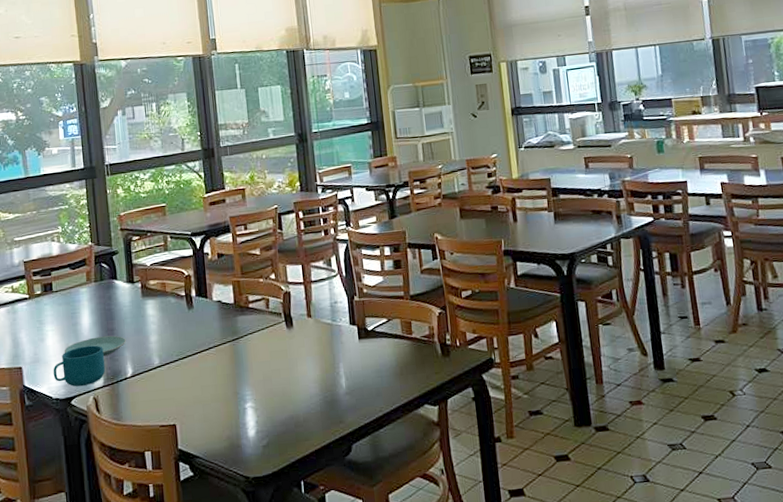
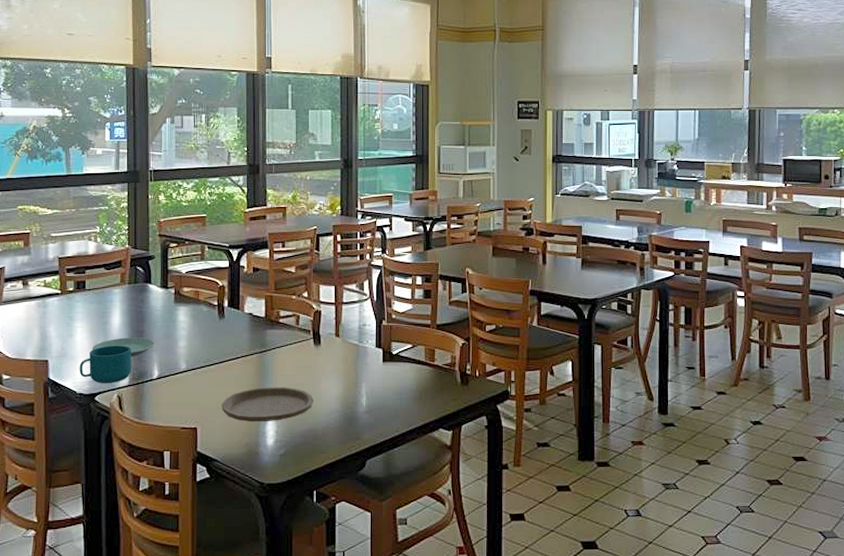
plate: none [198,374,292,414] -> present [221,387,314,422]

